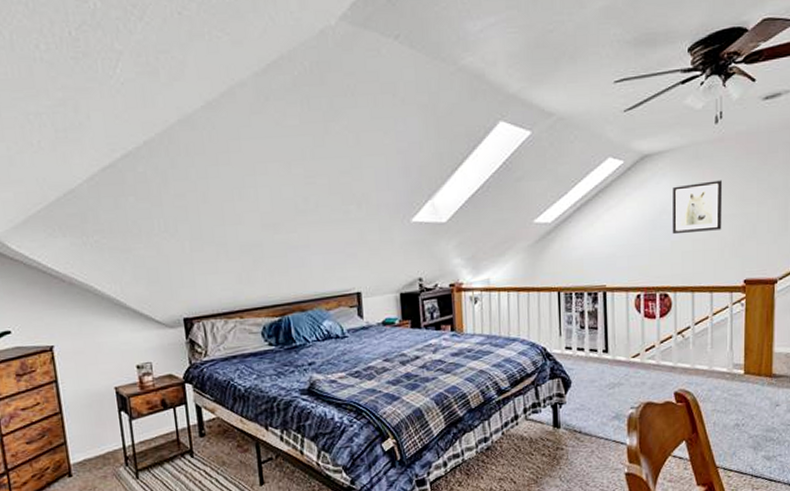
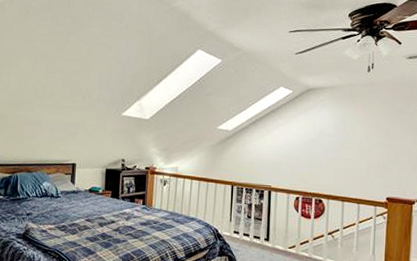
wall art: present [672,180,723,235] -> none [328,115,372,155]

